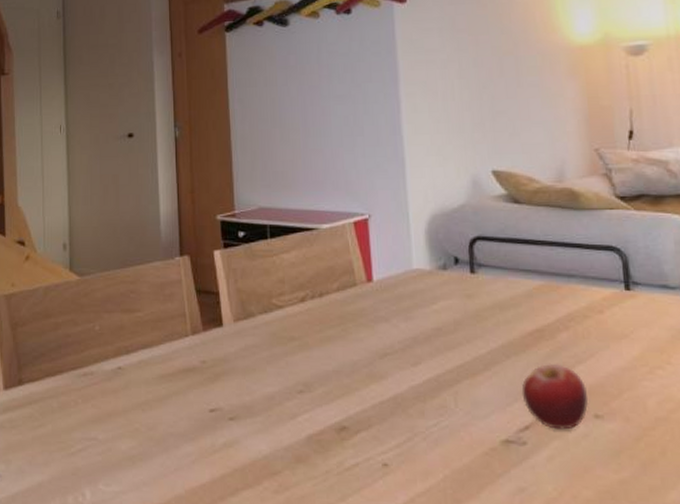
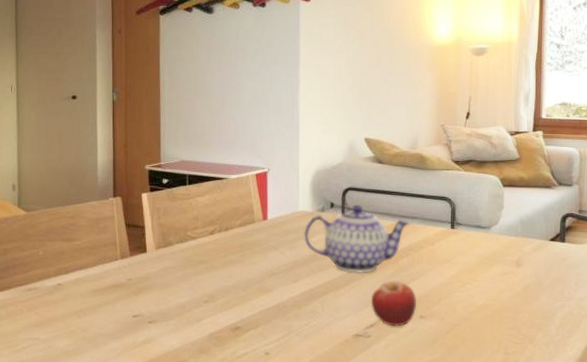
teapot: none [422,260,568,353] -> present [304,205,411,273]

